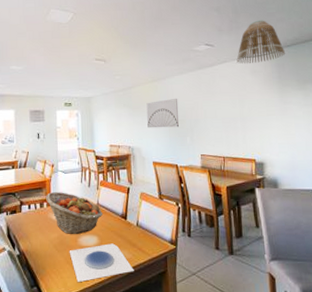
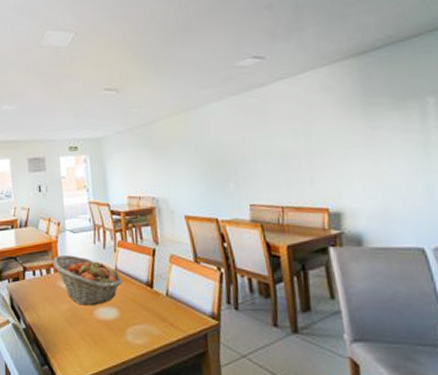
plate: present [69,243,134,282] -> none [83,317,165,361]
wall art: present [146,98,179,128] -> none [173,132,219,174]
lamp shade: present [236,20,286,64] -> none [298,14,374,80]

